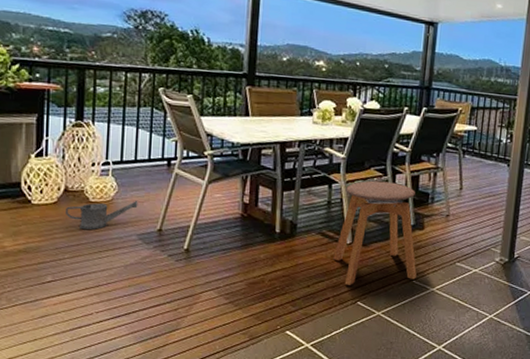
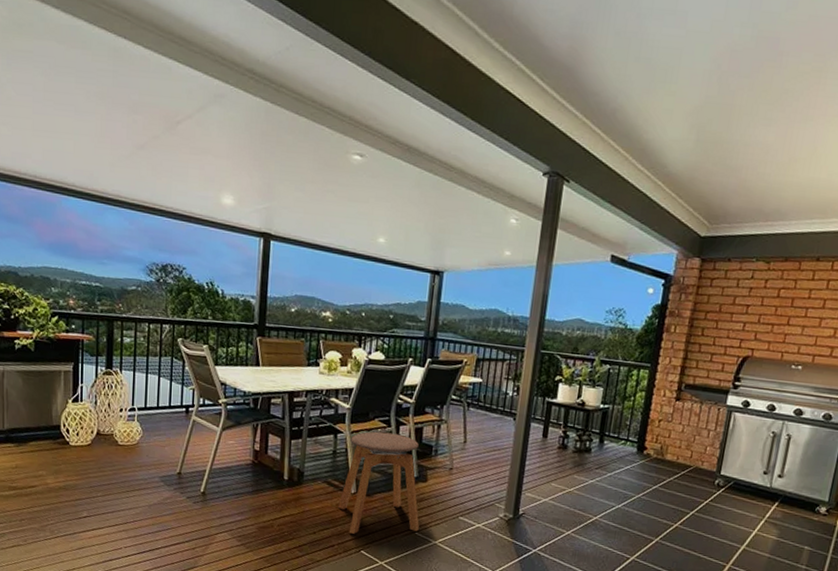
watering can: present [66,201,138,230] -> none [98,445,160,471]

